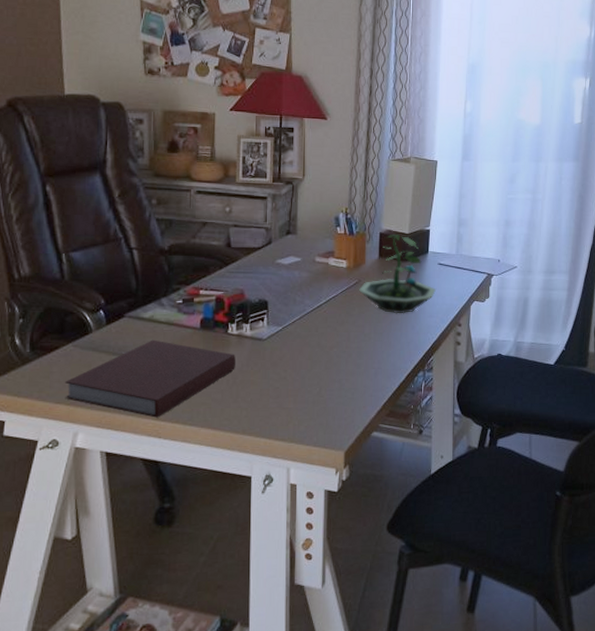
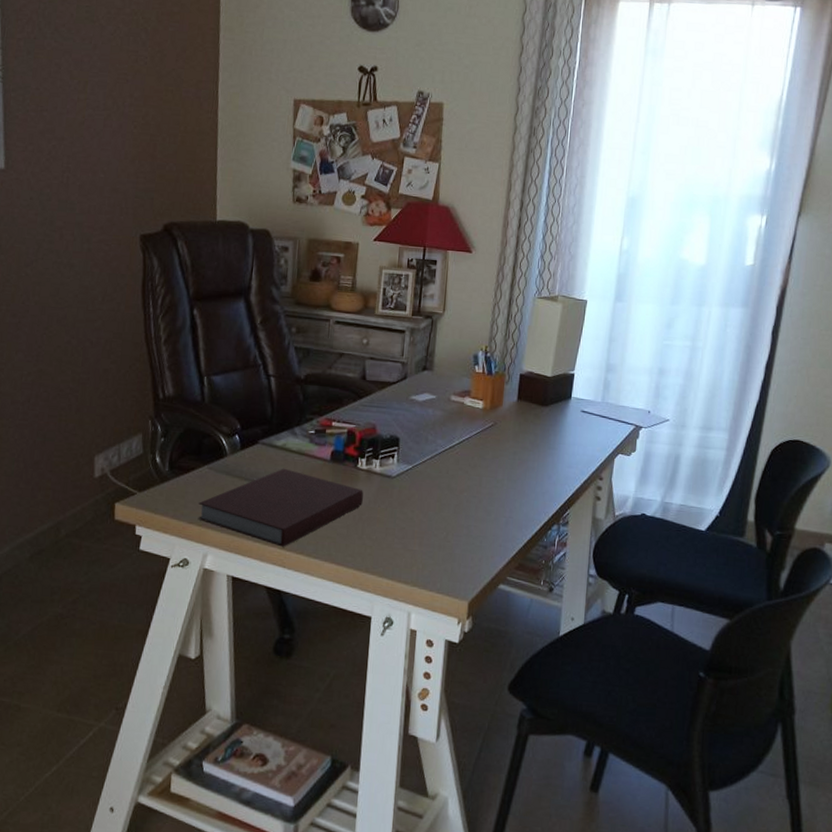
terrarium: present [358,233,436,314] -> none [493,376,577,462]

